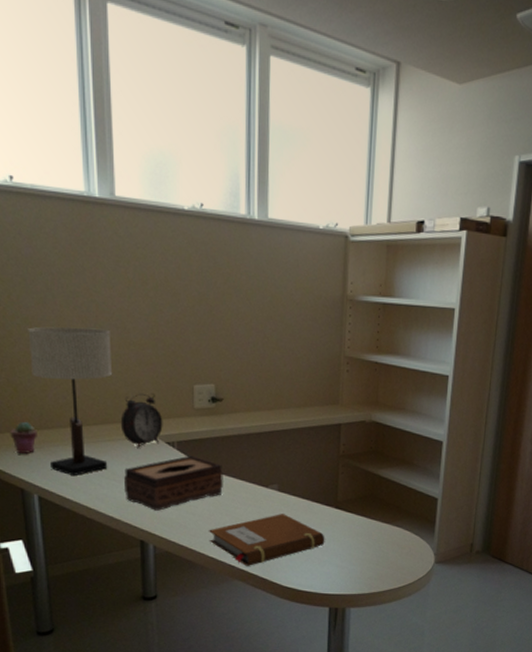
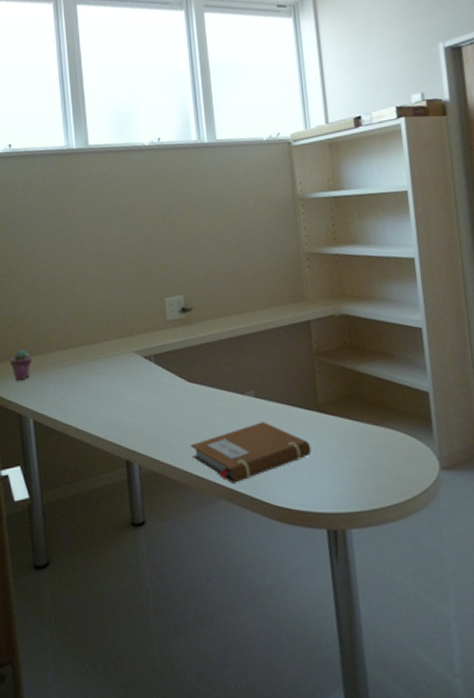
table lamp: present [28,326,113,476] -> none [23,257,94,398]
alarm clock: present [120,393,163,448] -> none [102,311,140,364]
tissue box: present [124,455,223,511] -> none [107,367,200,428]

